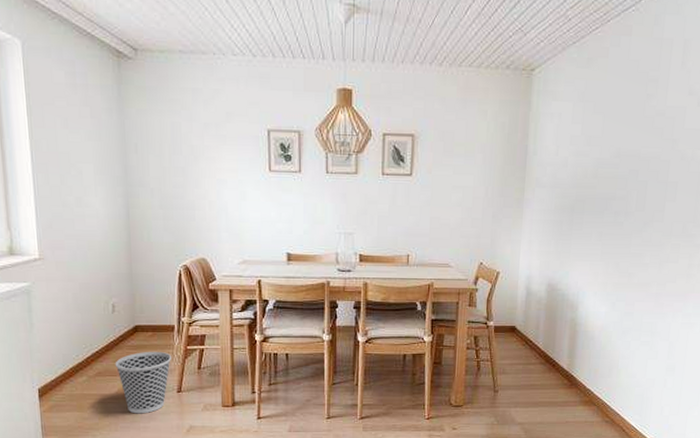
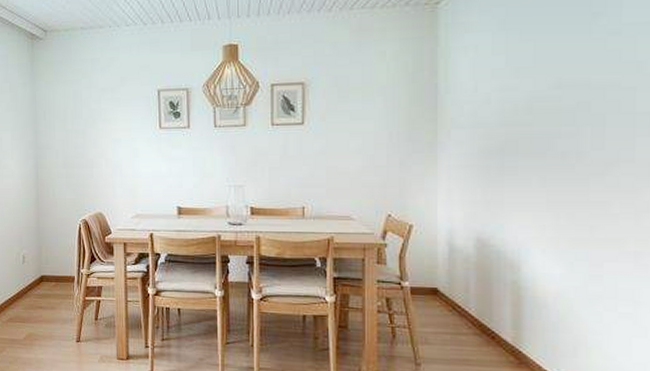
wastebasket: present [115,351,171,414] -> none [24,300,71,361]

